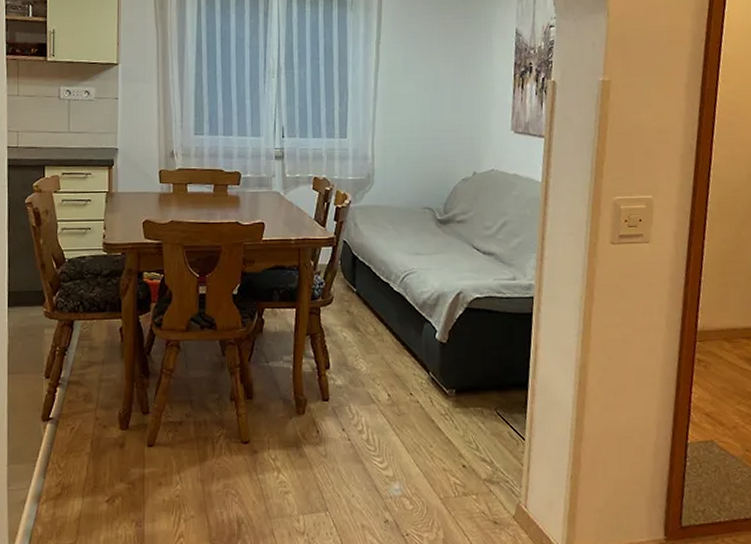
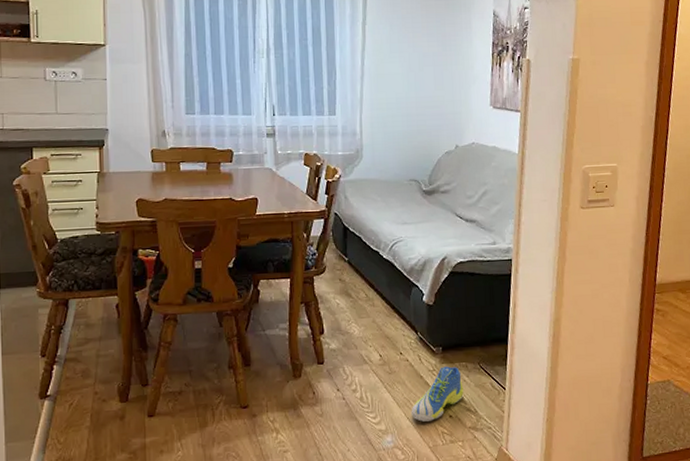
sneaker: none [421,411,479,470] -> present [411,366,464,422]

